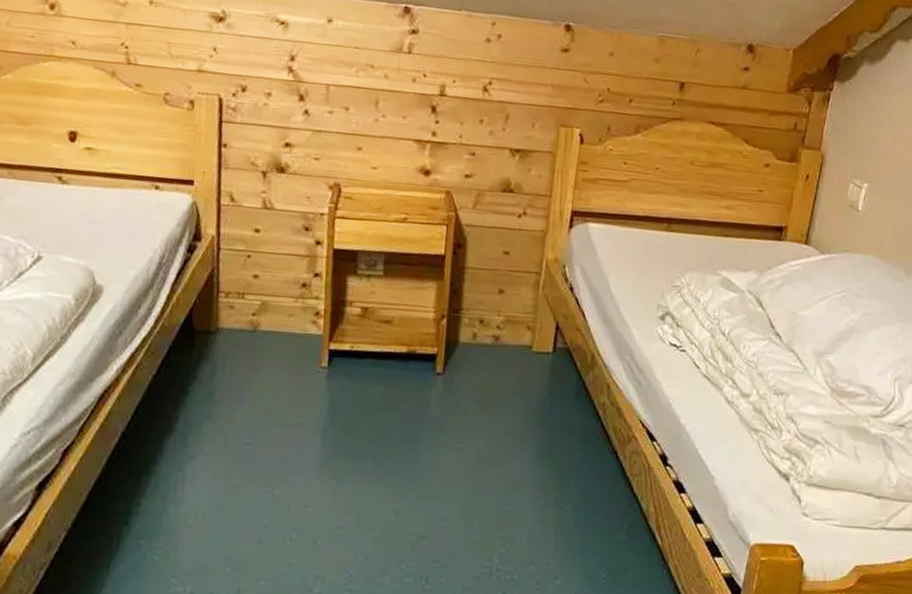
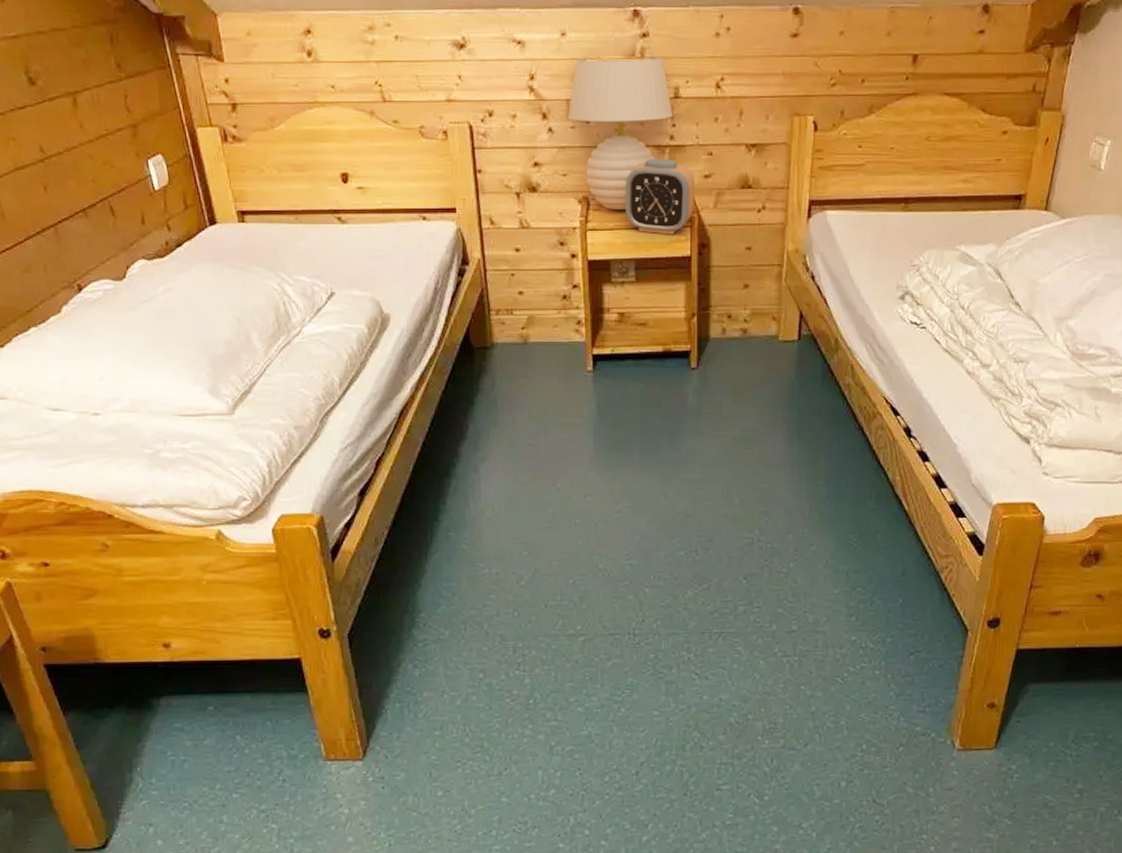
table lamp: none [327,46,438,201] -> present [568,57,673,210]
alarm clock: none [379,152,455,232] -> present [625,159,696,235]

